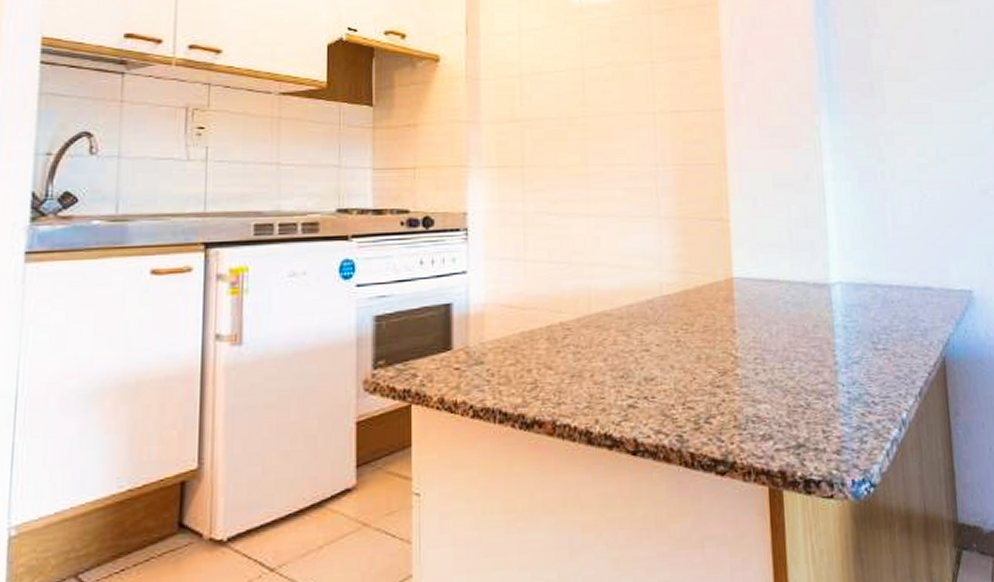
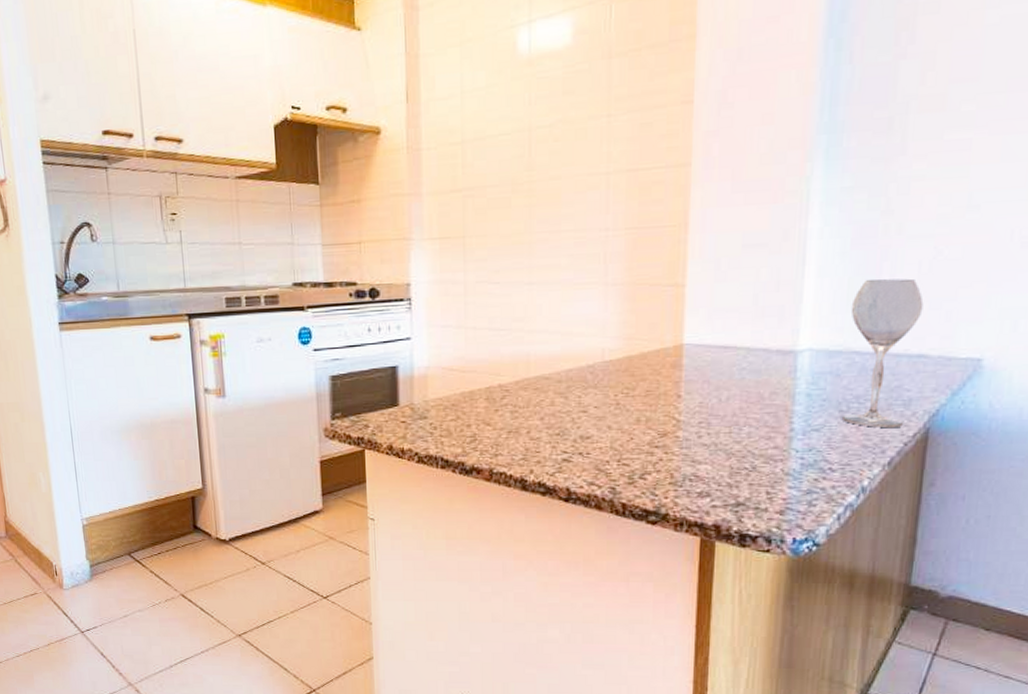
wineglass: none [866,217,925,359] -> present [841,278,924,429]

